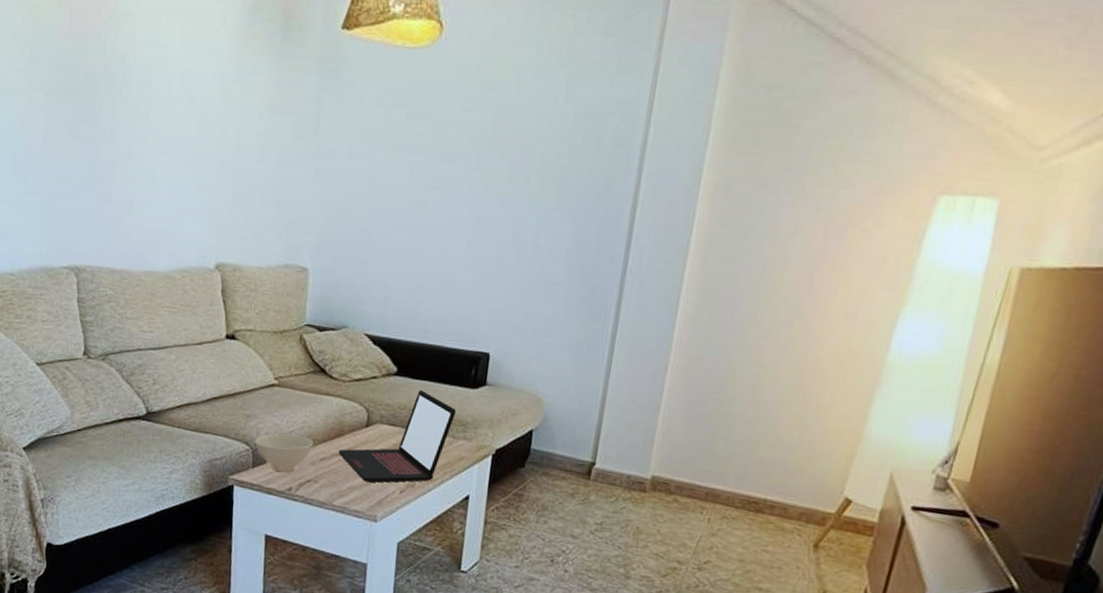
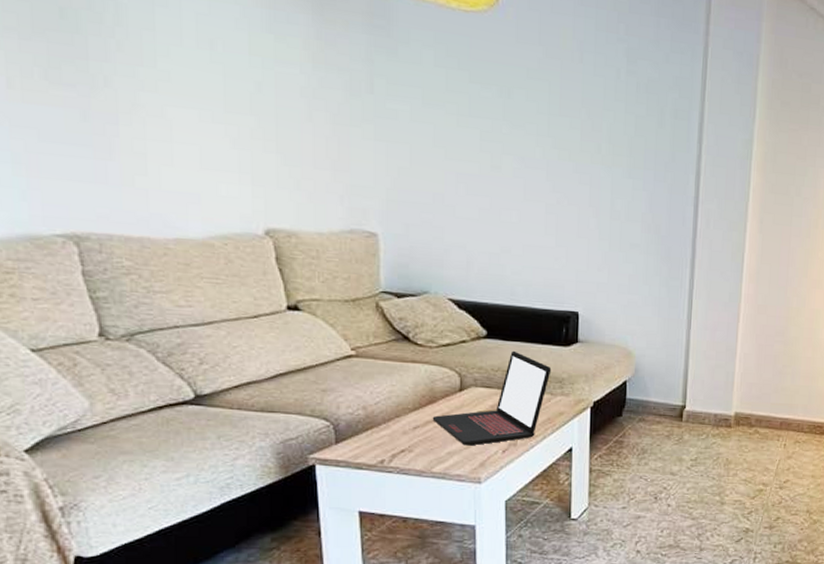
bowl: present [255,433,314,473] -> none [335,405,404,445]

